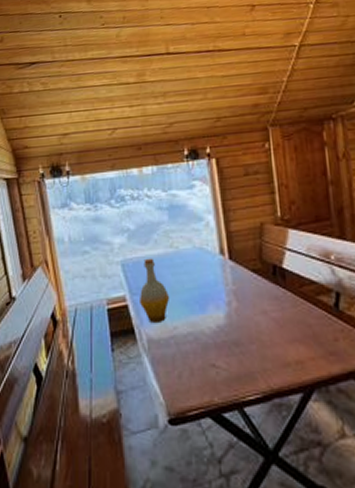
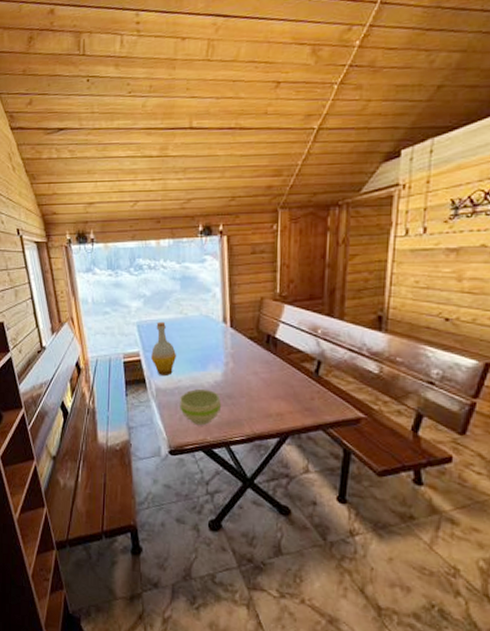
bowl: none [177,337,227,384] -> present [180,389,221,426]

